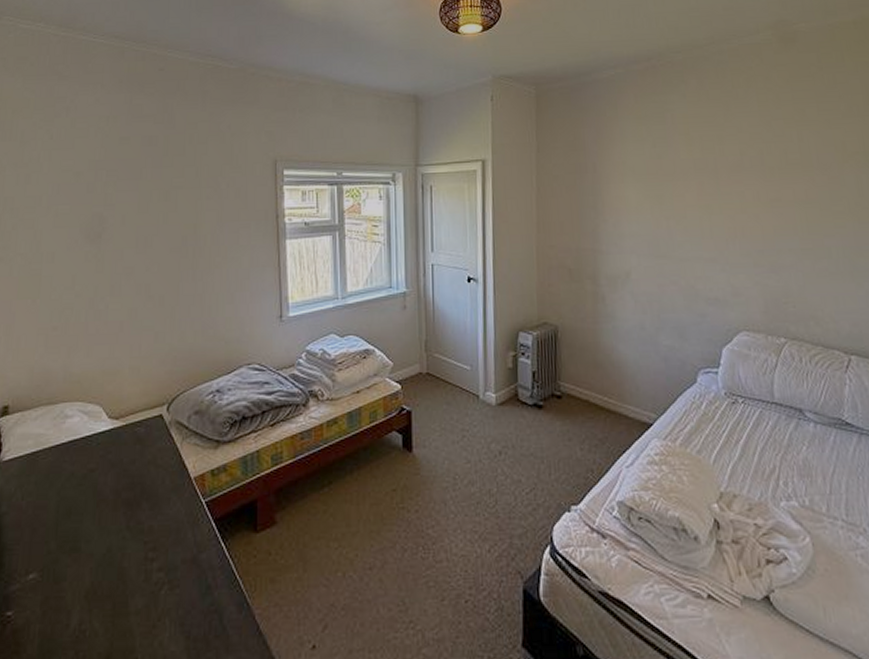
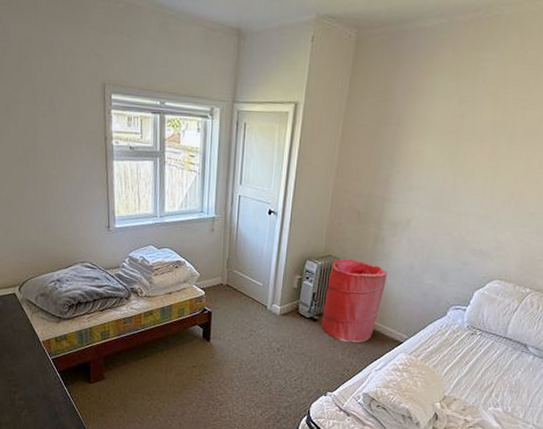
laundry hamper: none [547,325,617,433] -> present [320,259,387,343]

